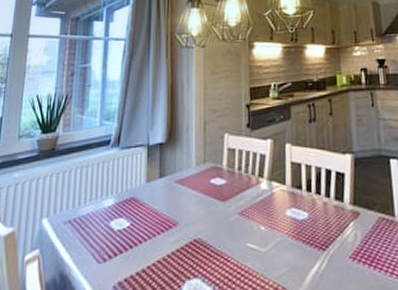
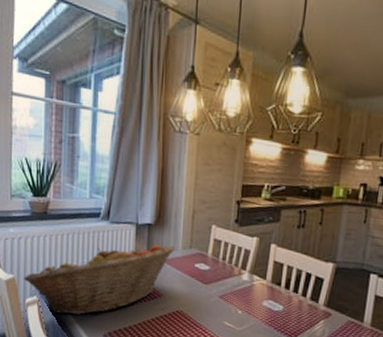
fruit basket: none [24,163,189,268] -> present [23,245,175,315]

